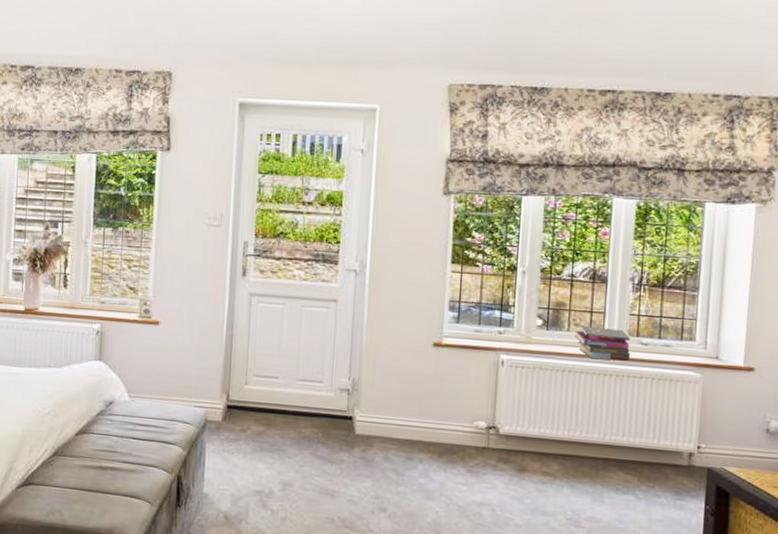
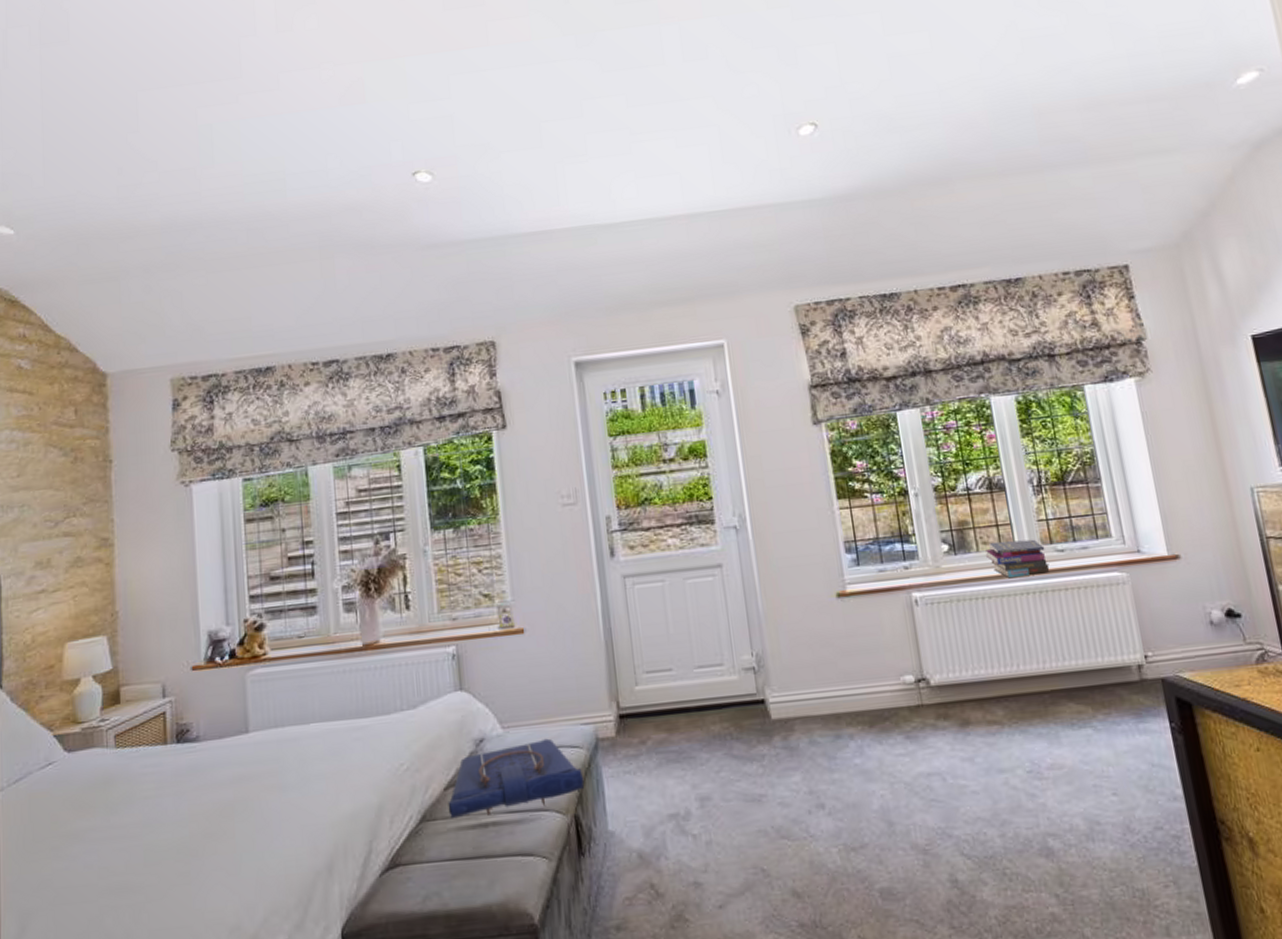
tote bag: none [76,411,190,463] -> present [448,738,585,819]

